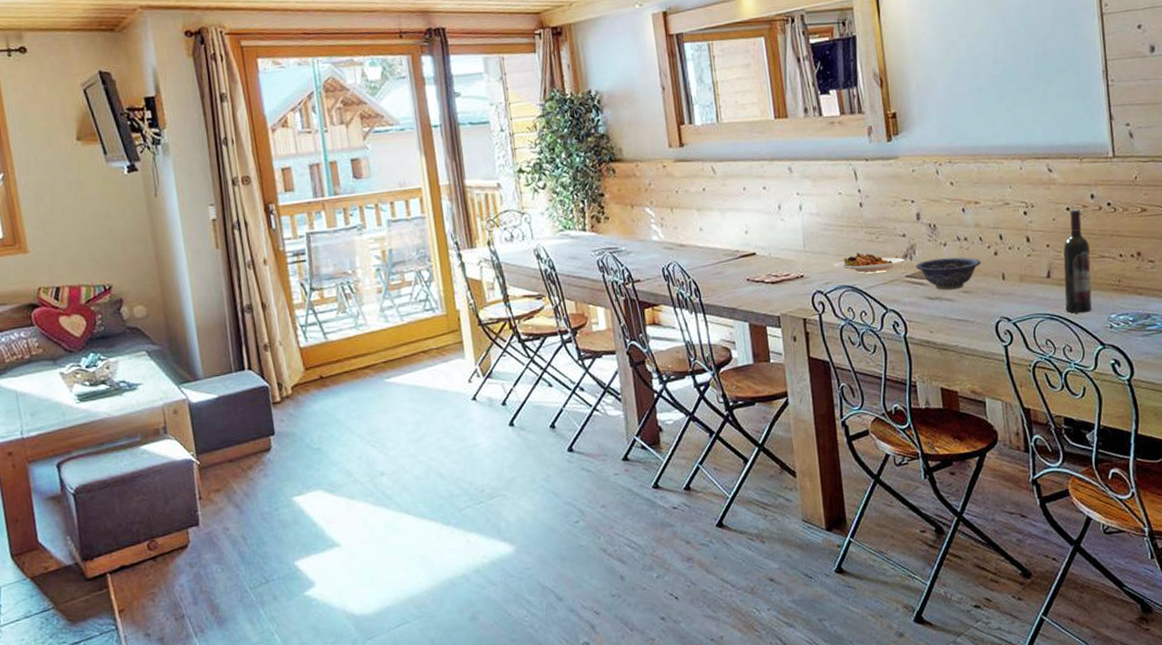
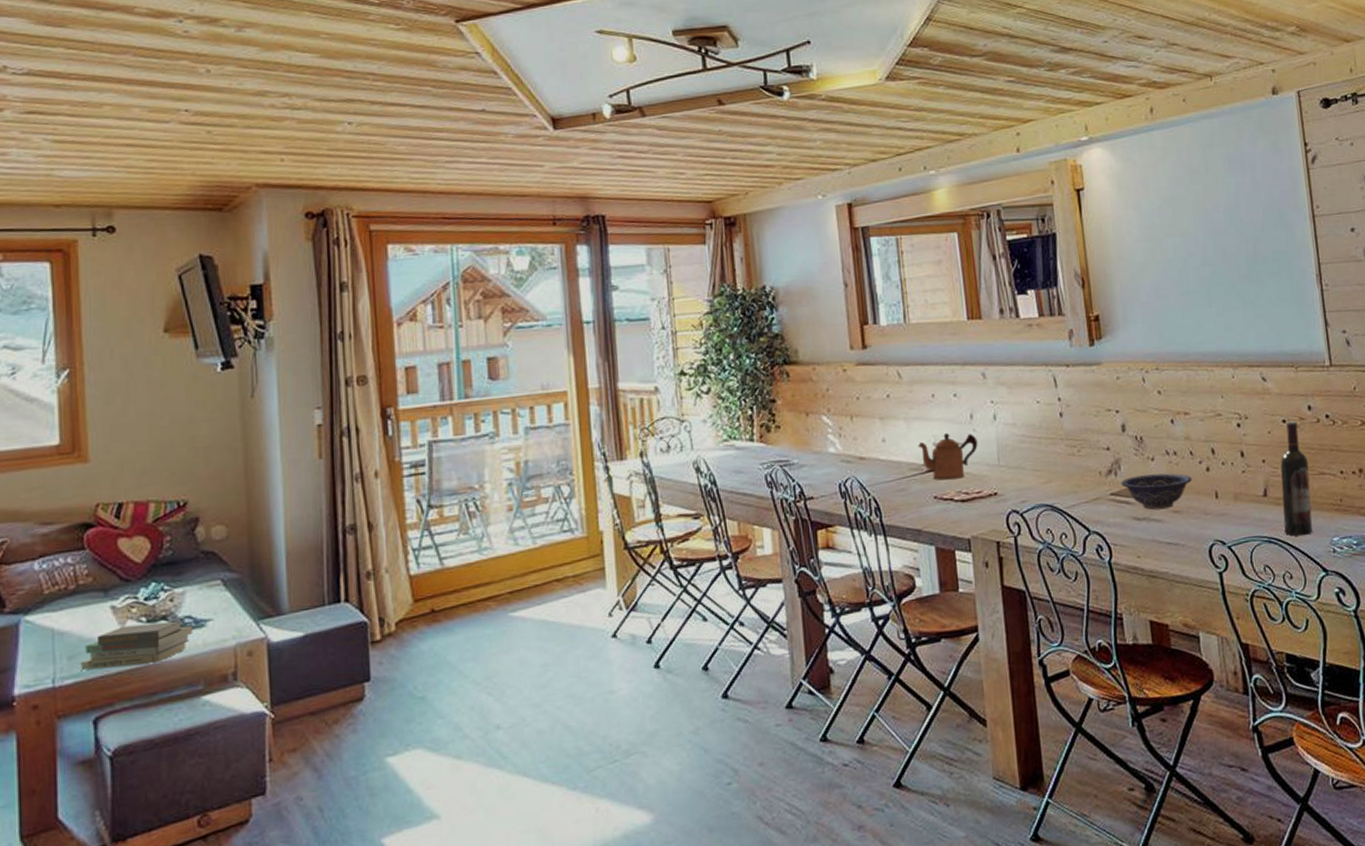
books: none [41,384,128,425] -> present [81,620,194,670]
coffeepot: none [732,221,786,266] -> present [918,432,978,481]
salad: present [833,253,906,274] -> none [1031,468,1110,491]

